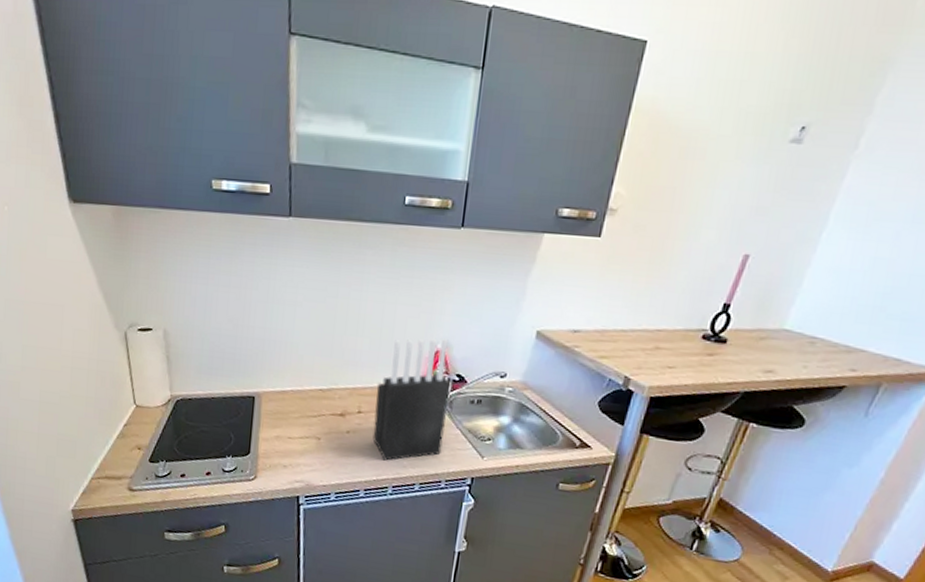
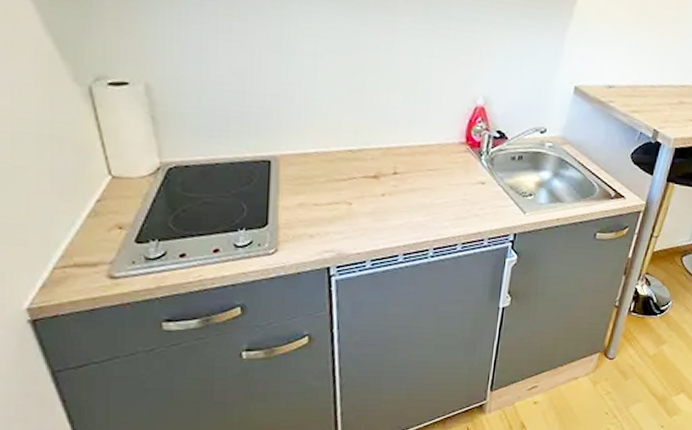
knife block: present [372,339,451,461] -> none [410,94,492,223]

